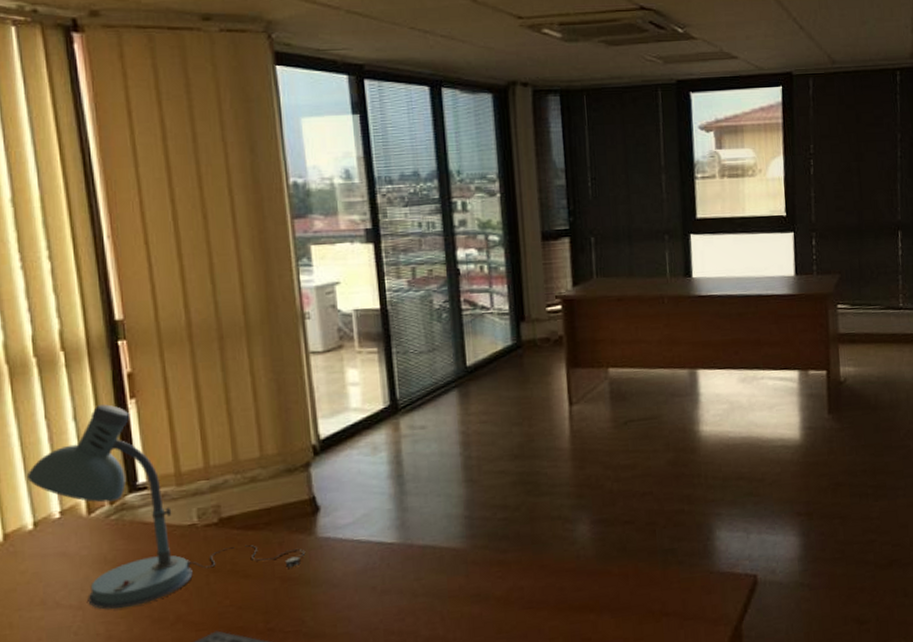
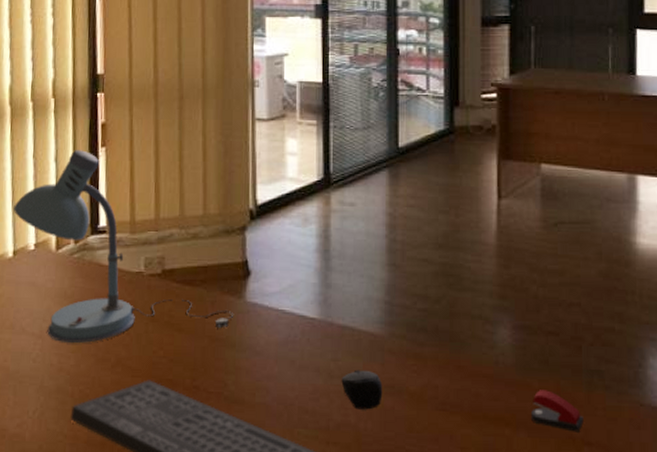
computer mouse: none [426,583,470,622] -> present [341,369,383,410]
stapler: none [613,573,661,607] -> present [531,390,584,432]

